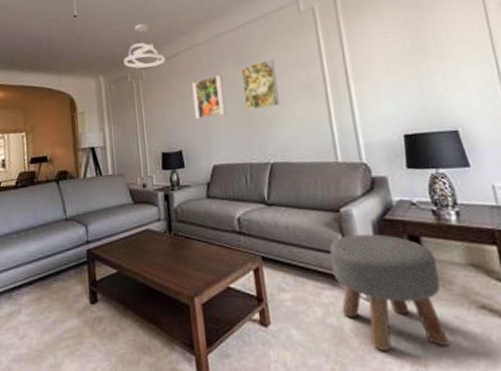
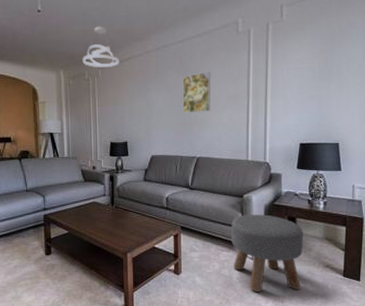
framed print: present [191,74,227,120] -> none [140,80,167,117]

